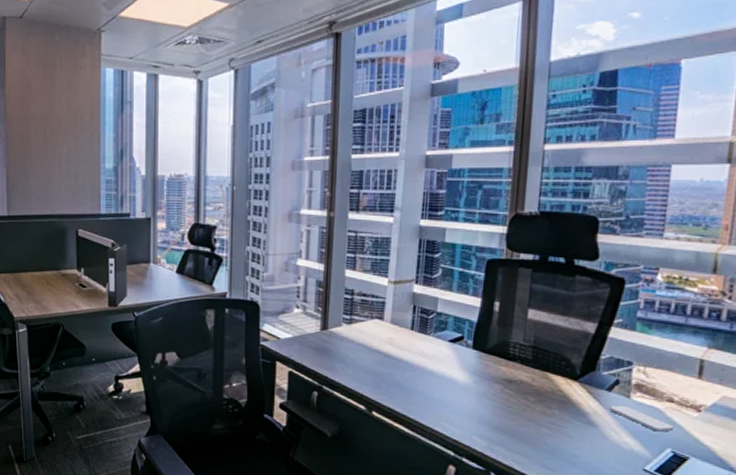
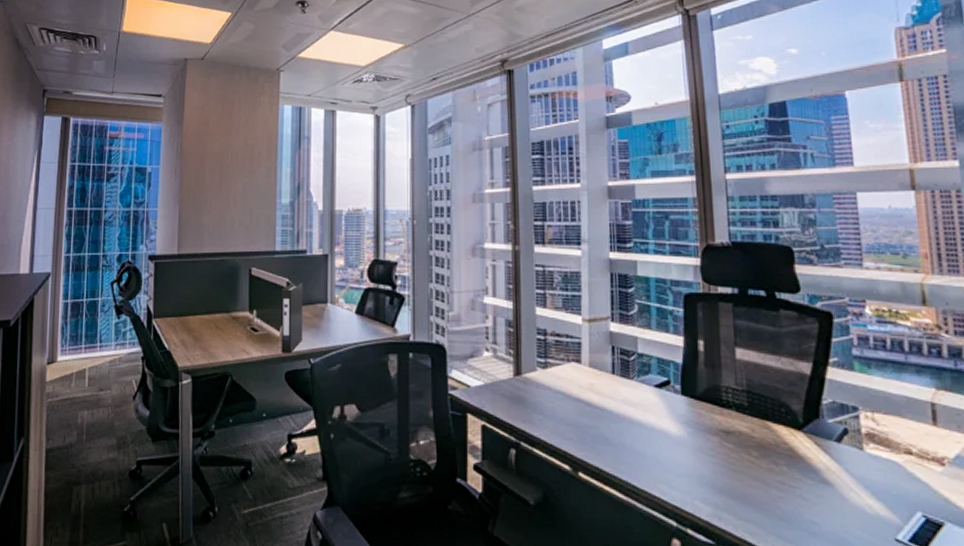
smartphone: present [609,405,675,432] -> none [842,459,921,491]

